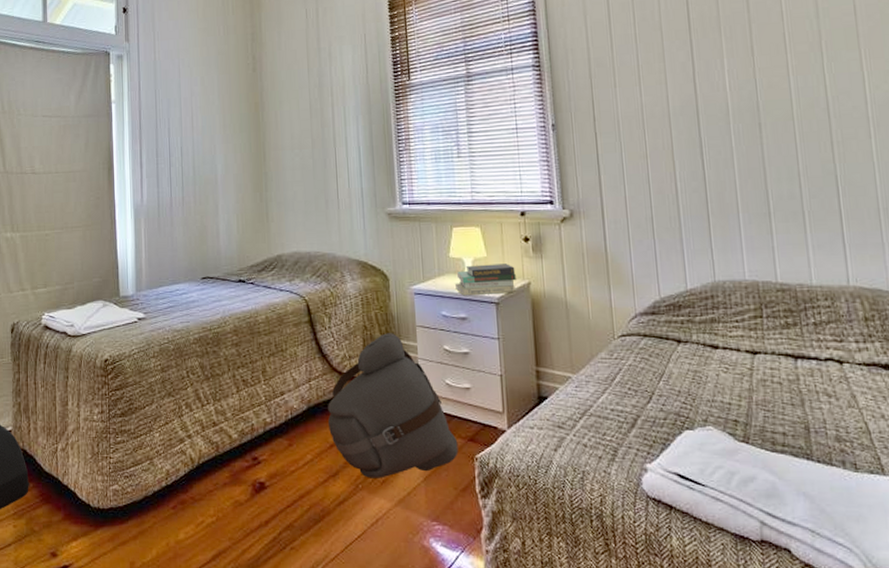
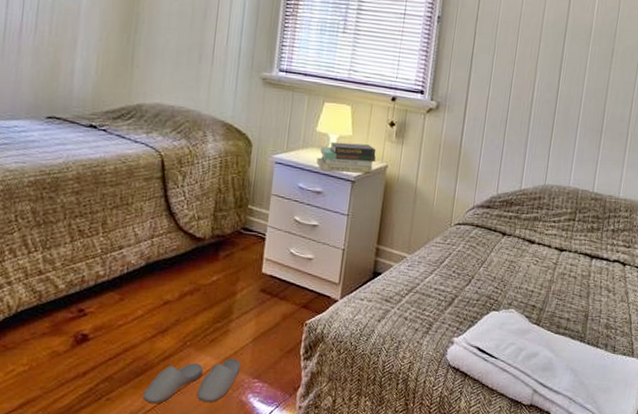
slippers: none [324,501,417,552] -> present [142,359,241,404]
backpack: present [327,333,459,478] -> none [164,198,292,337]

